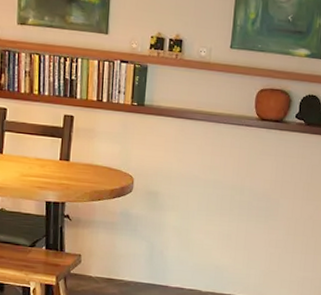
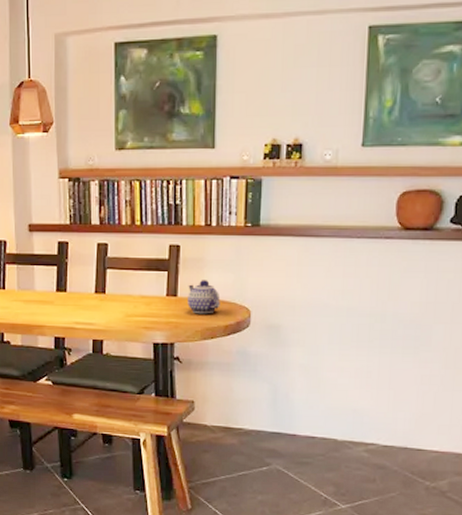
teapot: none [78,148,108,179] -> present [187,280,221,314]

